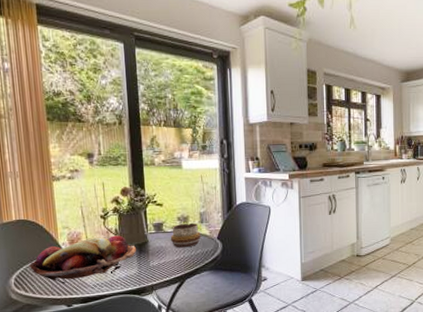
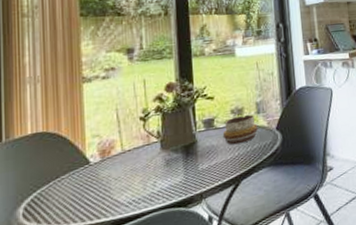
fruit basket: present [28,235,136,283] -> none [44,138,182,206]

